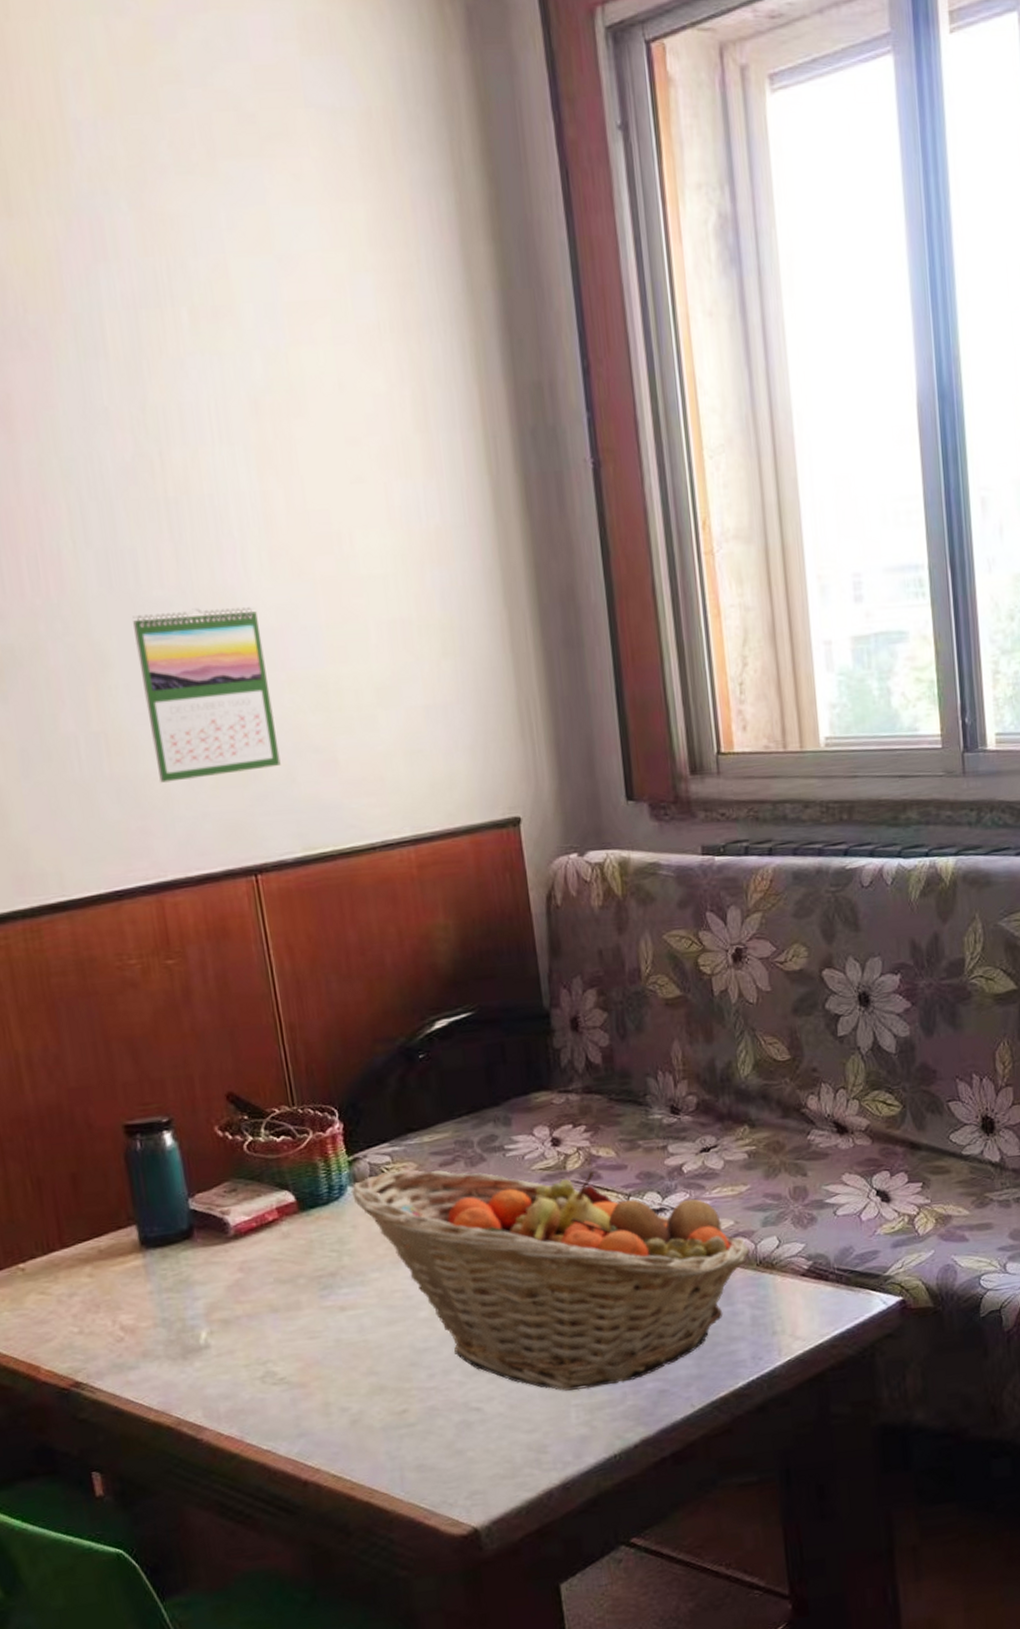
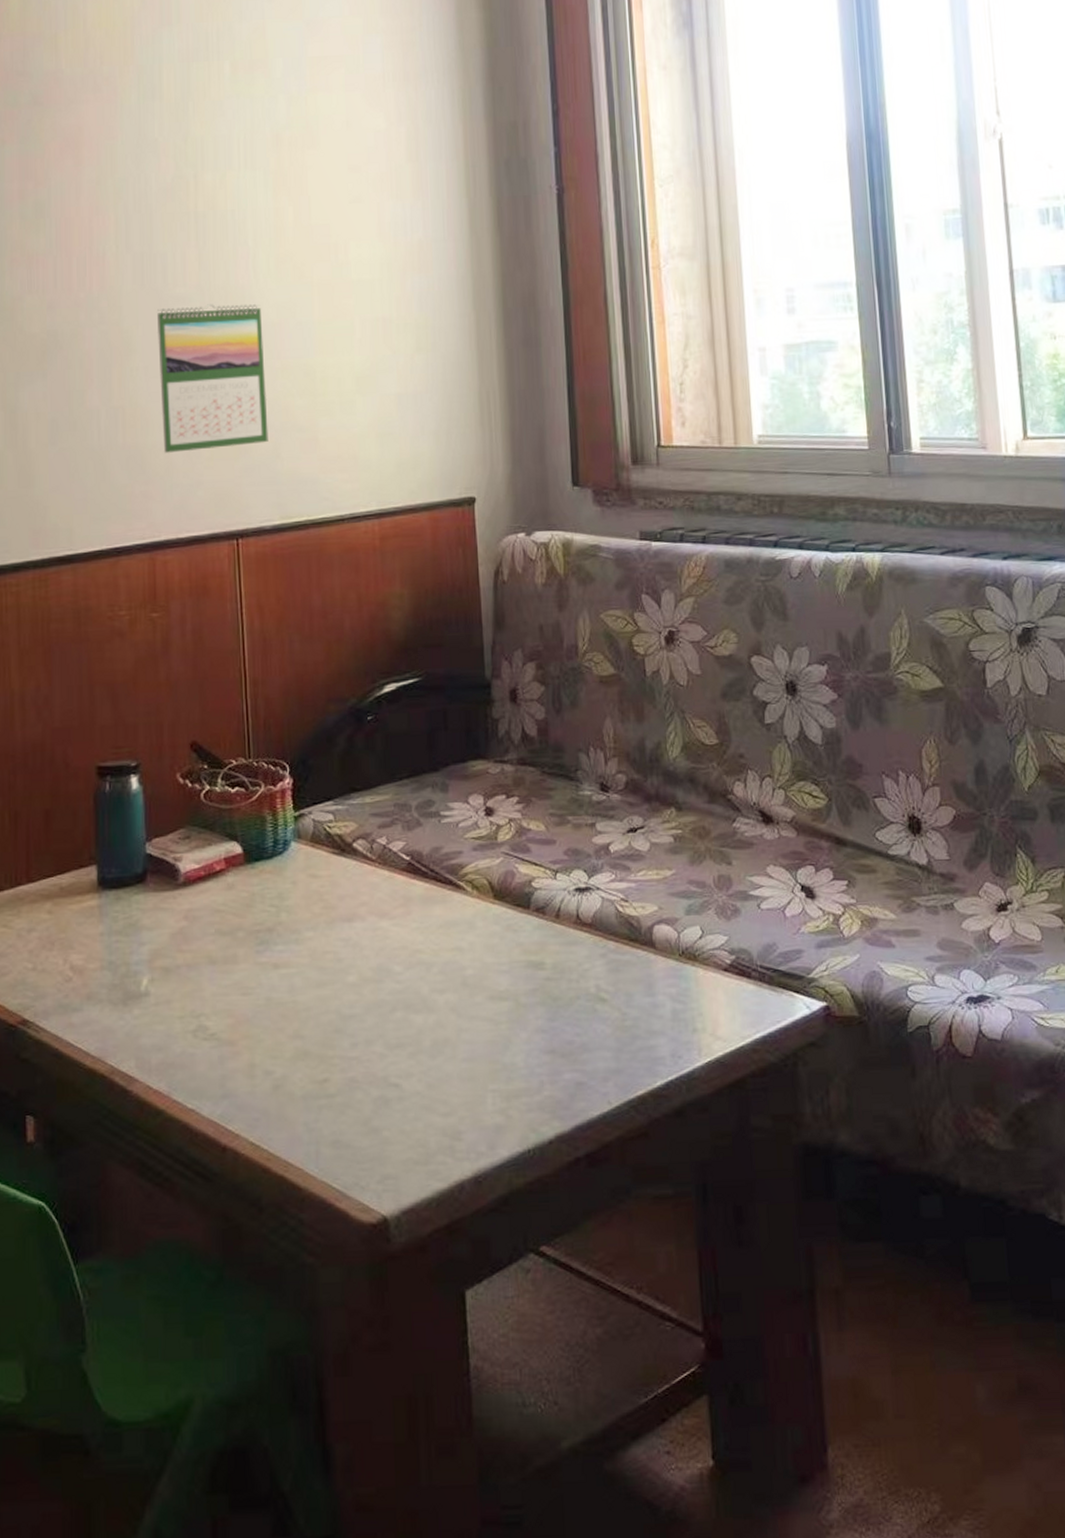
fruit basket: present [352,1169,750,1391] -> none [295,829,673,1074]

